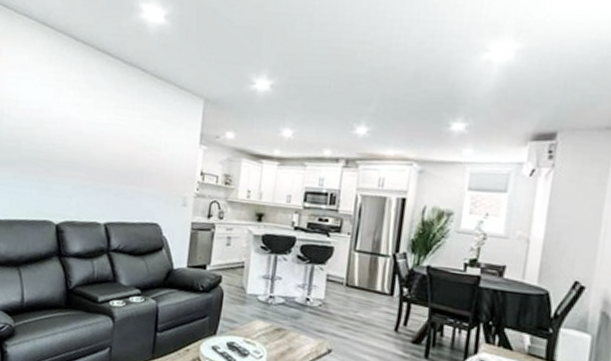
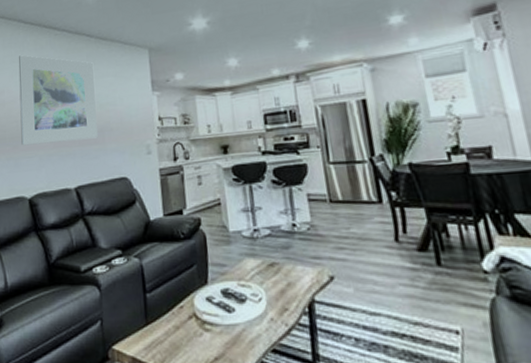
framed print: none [56,75,144,179] -> present [18,55,98,145]

